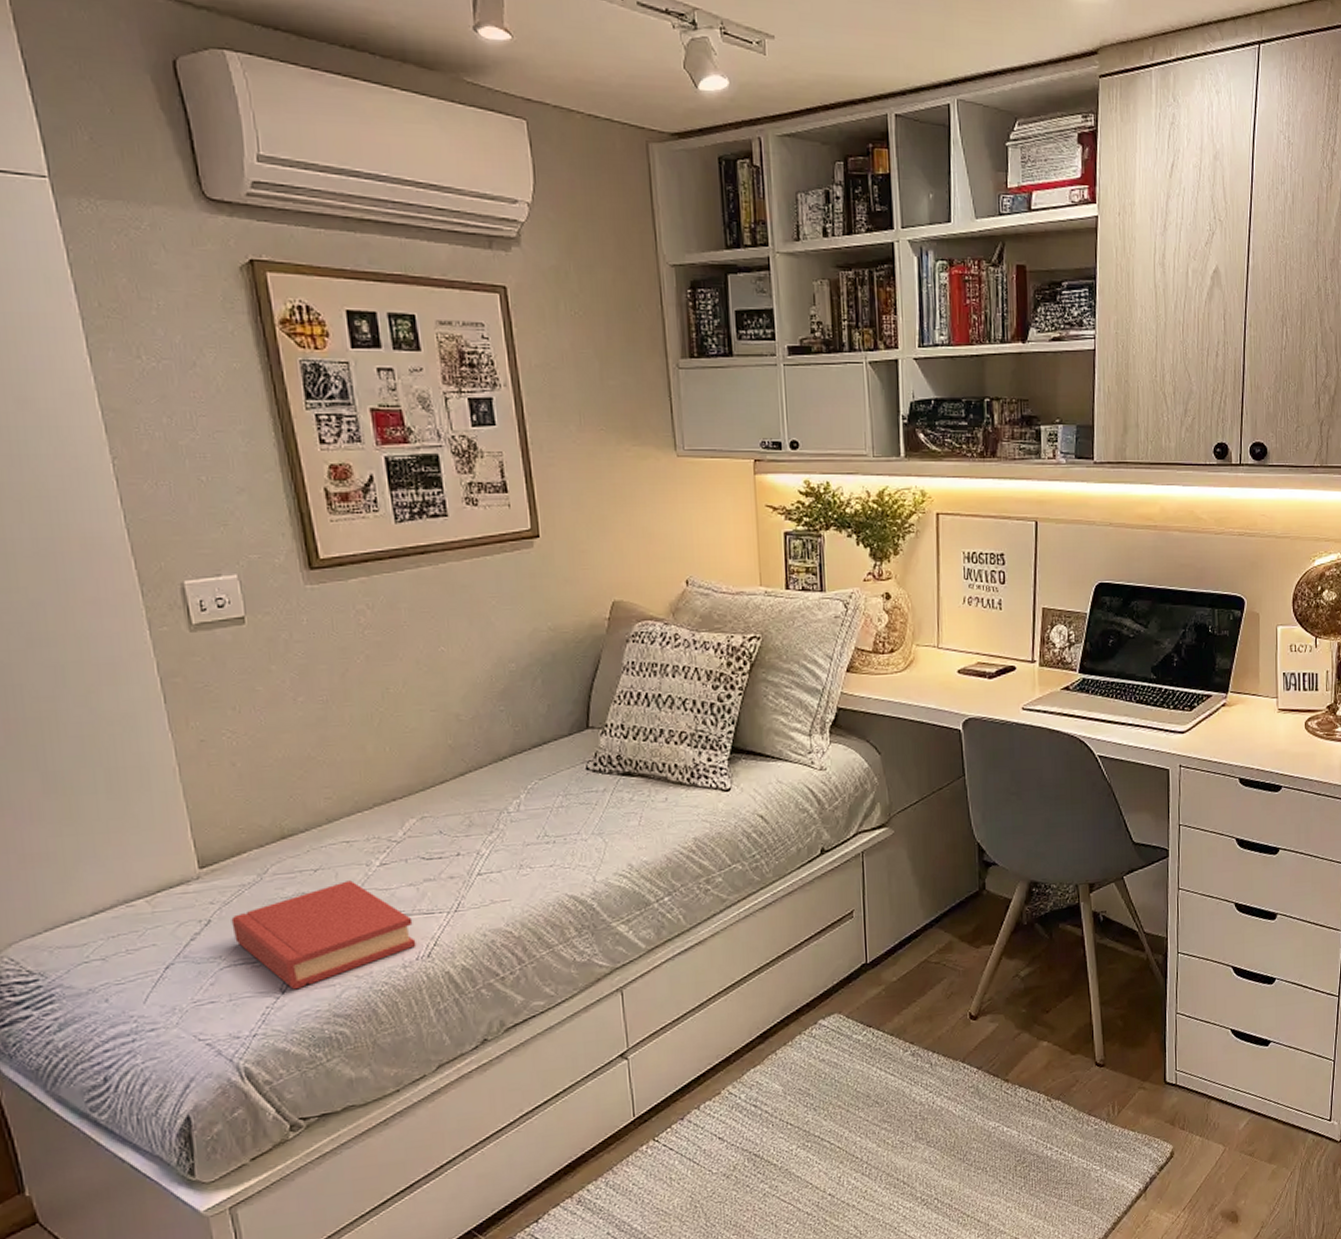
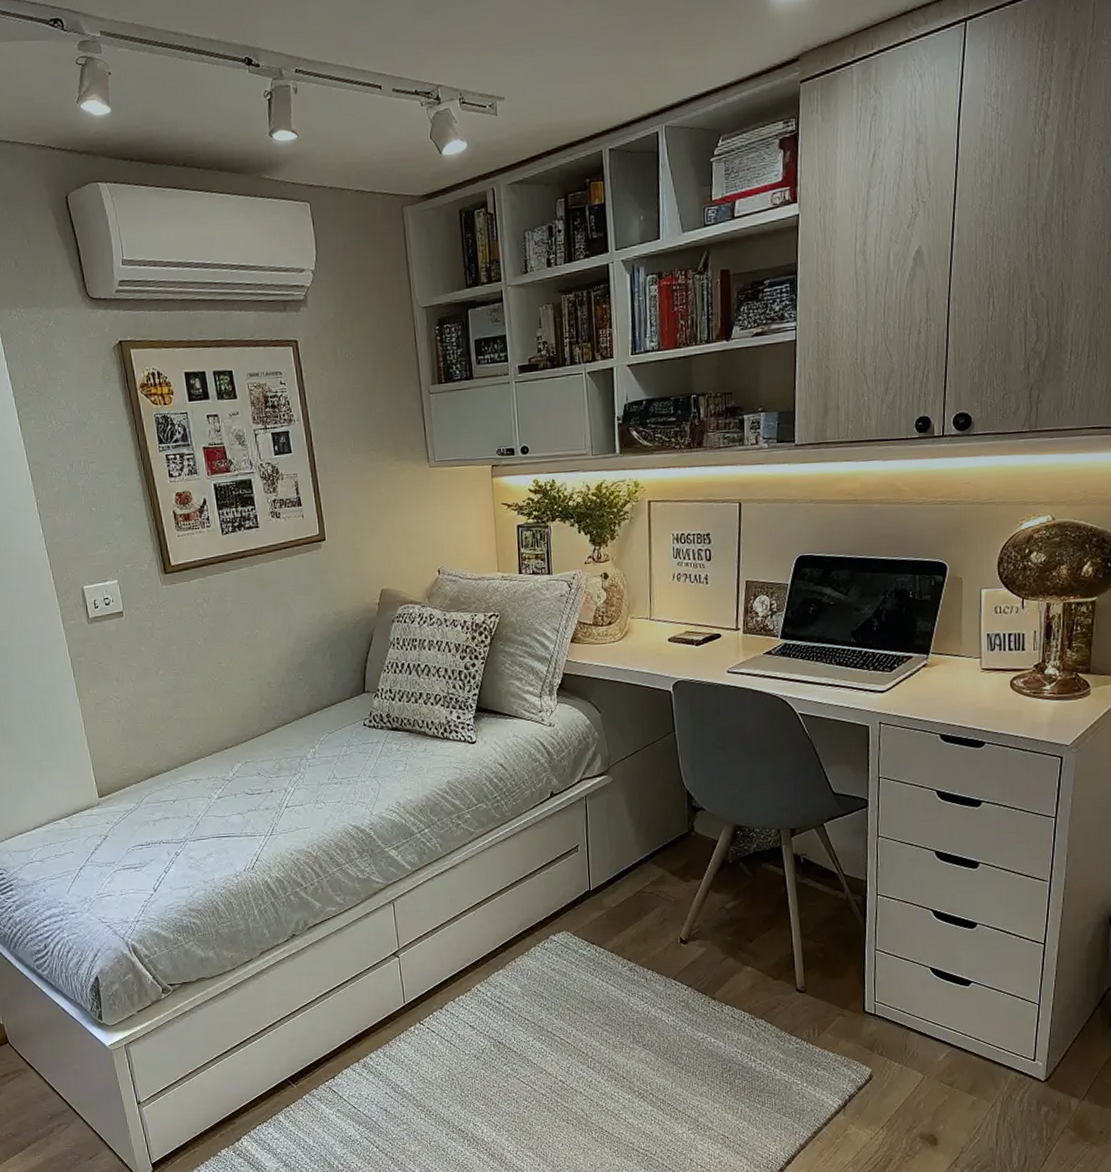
hardback book: present [231,880,417,990] -> none [120,809,244,889]

